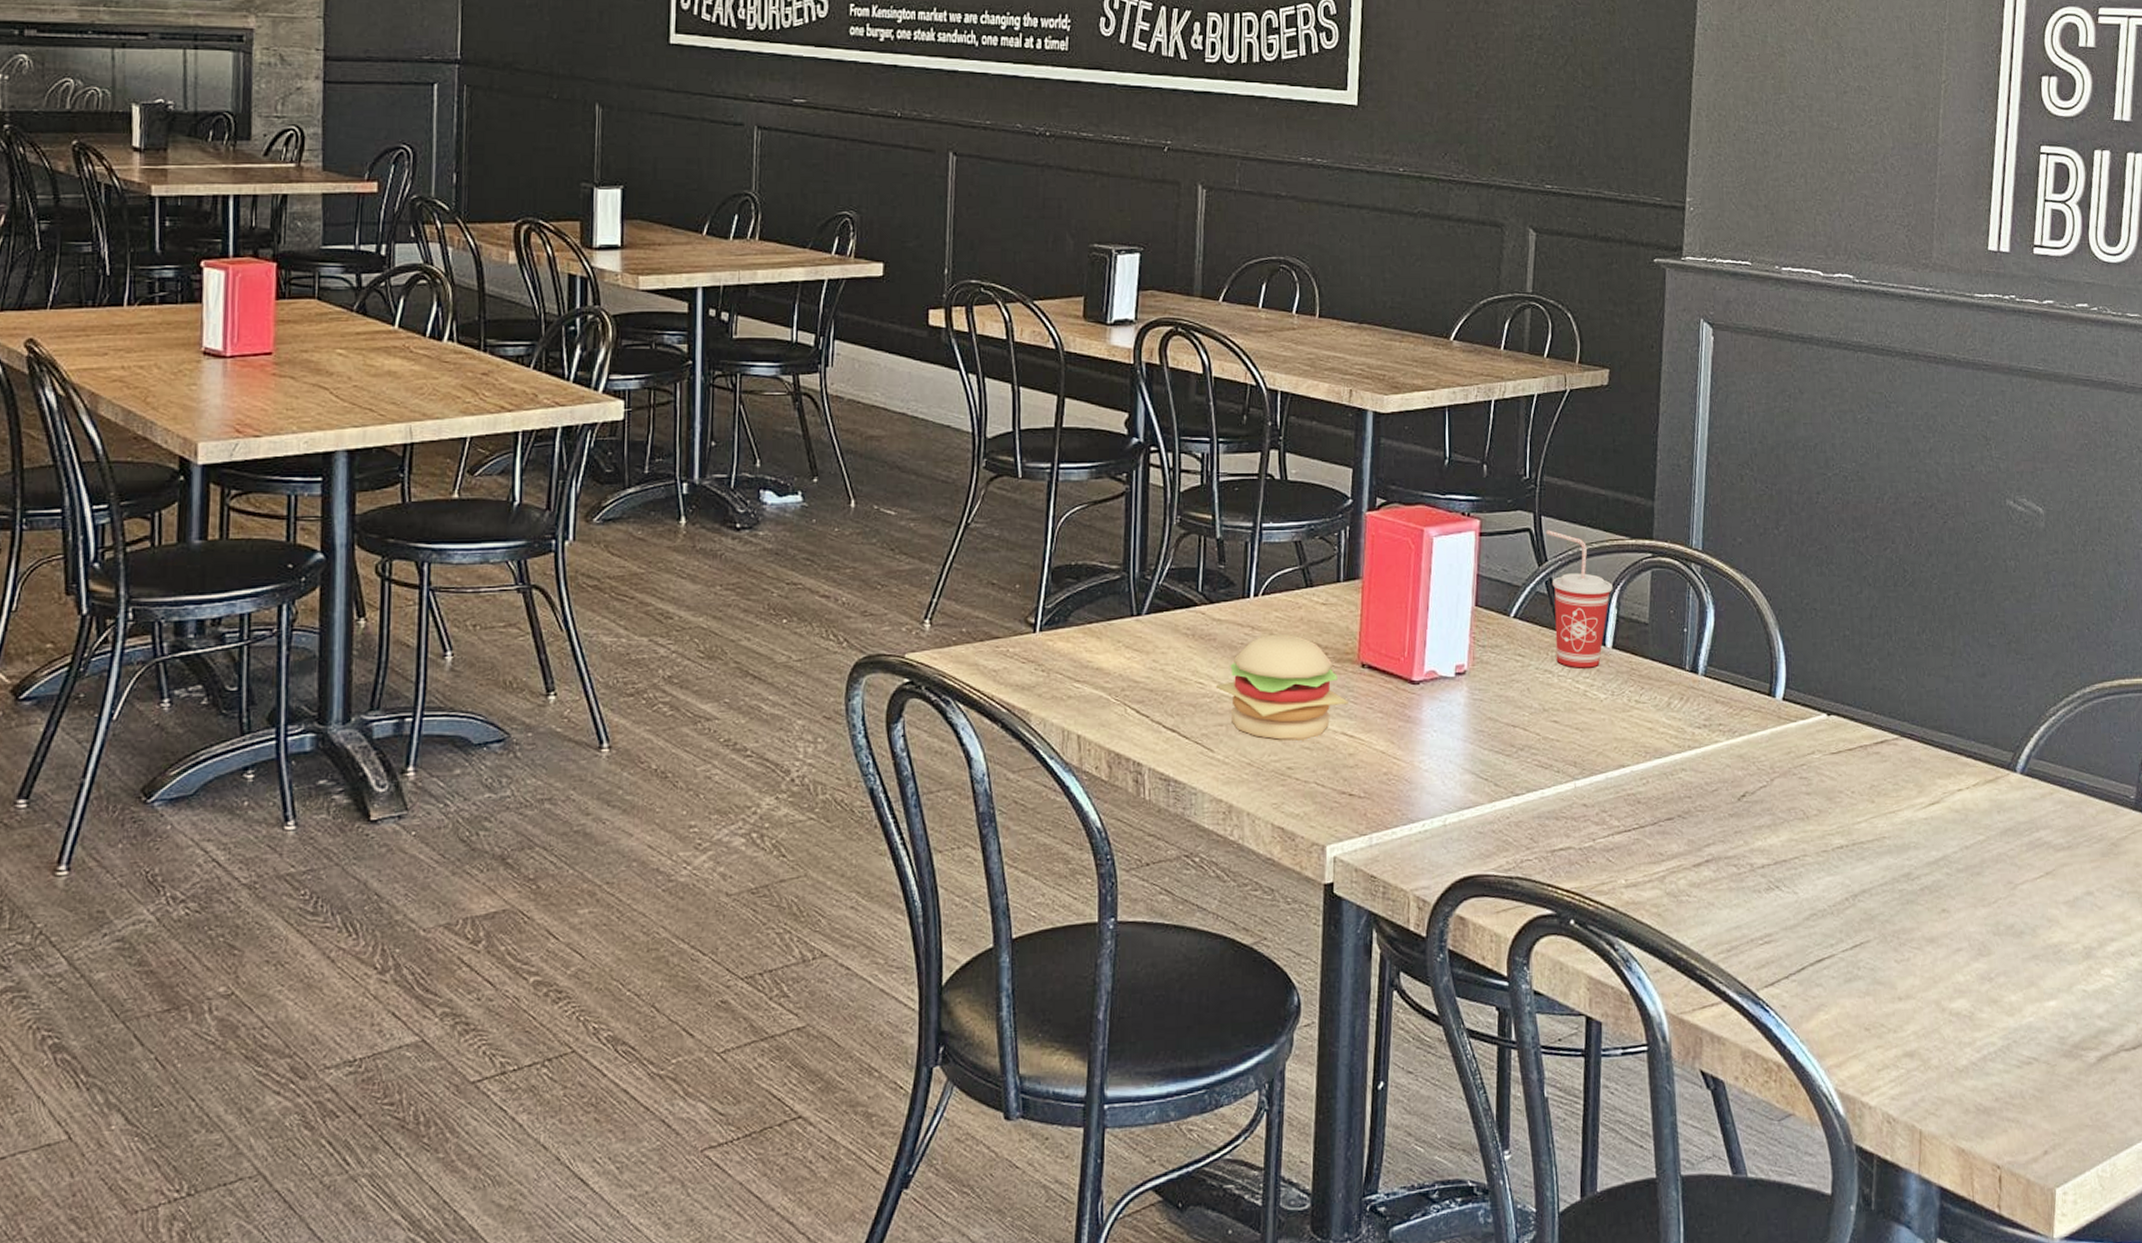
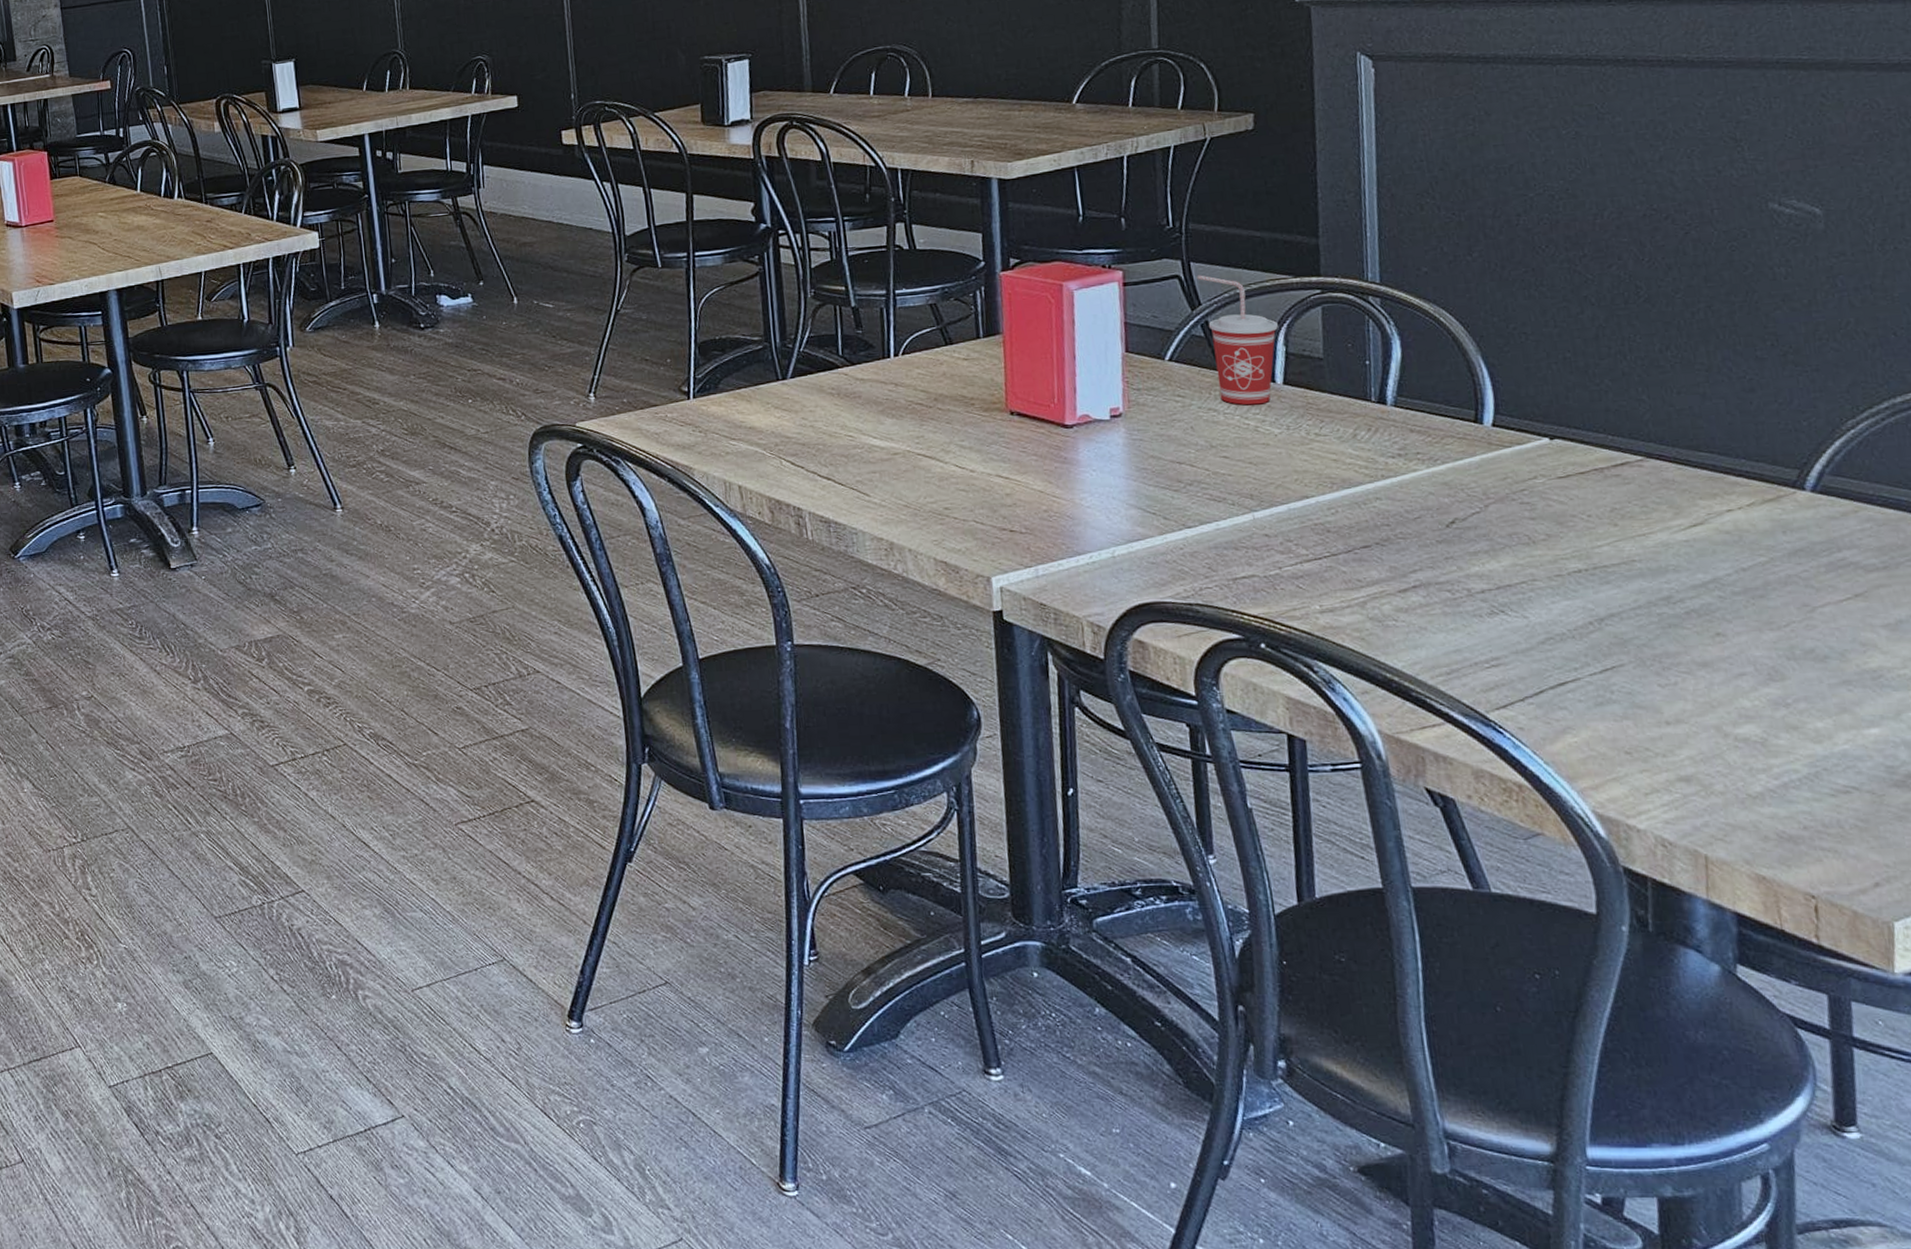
burger: present [1215,635,1348,741] -> none [865,389,1000,485]

